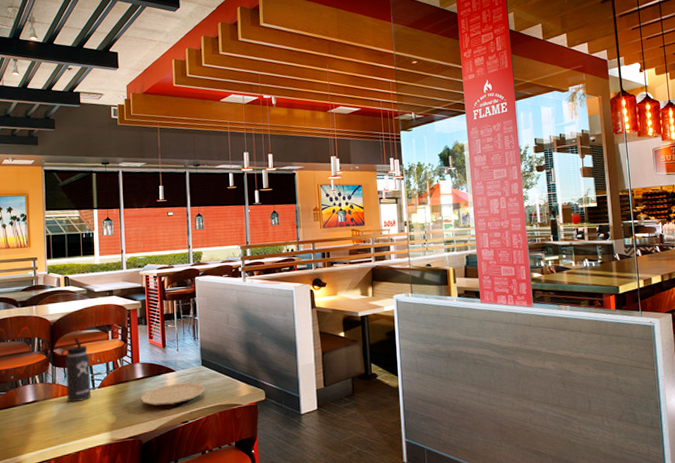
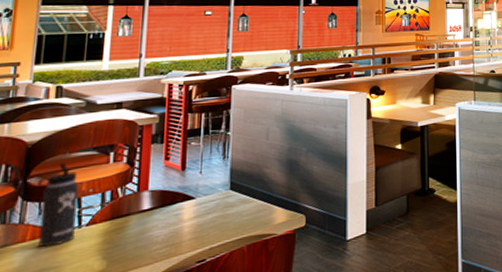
plate: present [140,382,205,406] -> none [144,211,232,243]

